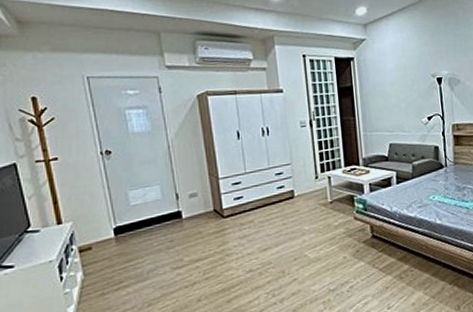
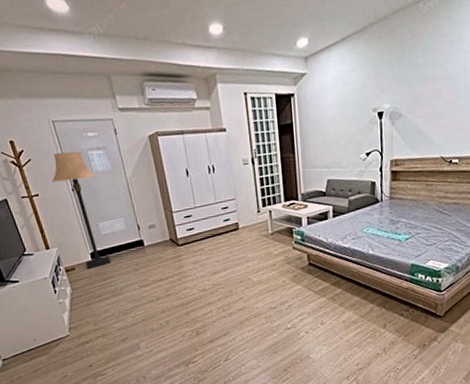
lamp: none [78,110,139,248] -> present [52,151,111,269]

